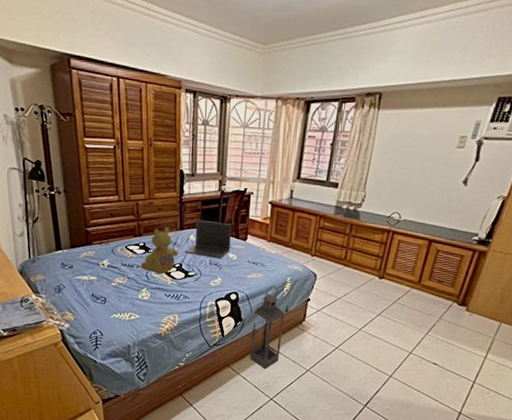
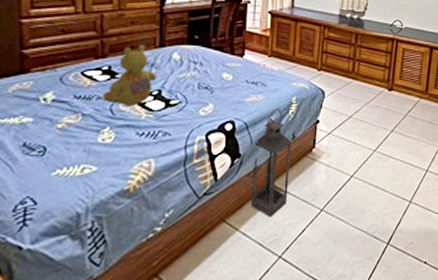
laptop: present [184,219,232,259] -> none [165,33,226,81]

